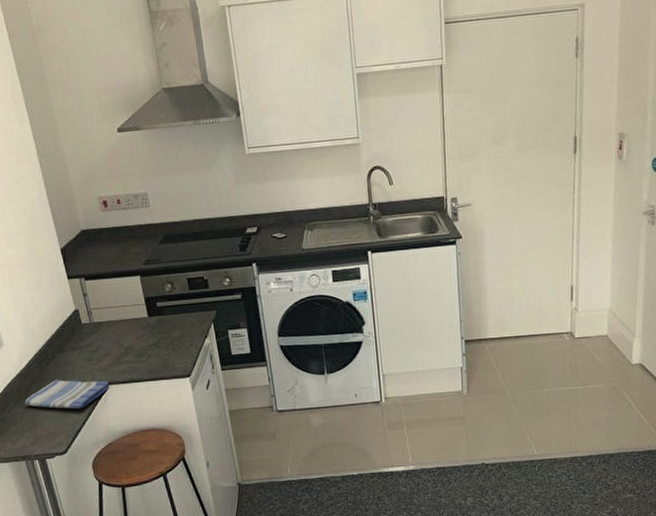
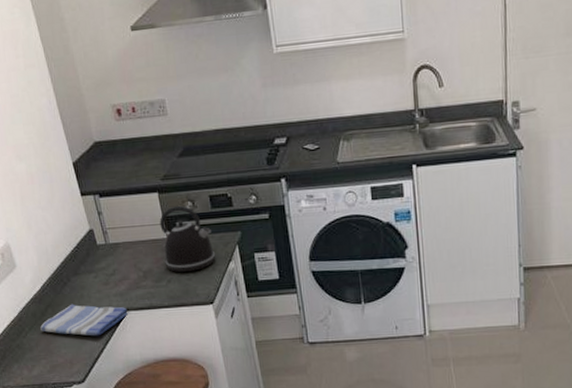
kettle: none [141,288,192,348] -> present [159,206,215,272]

